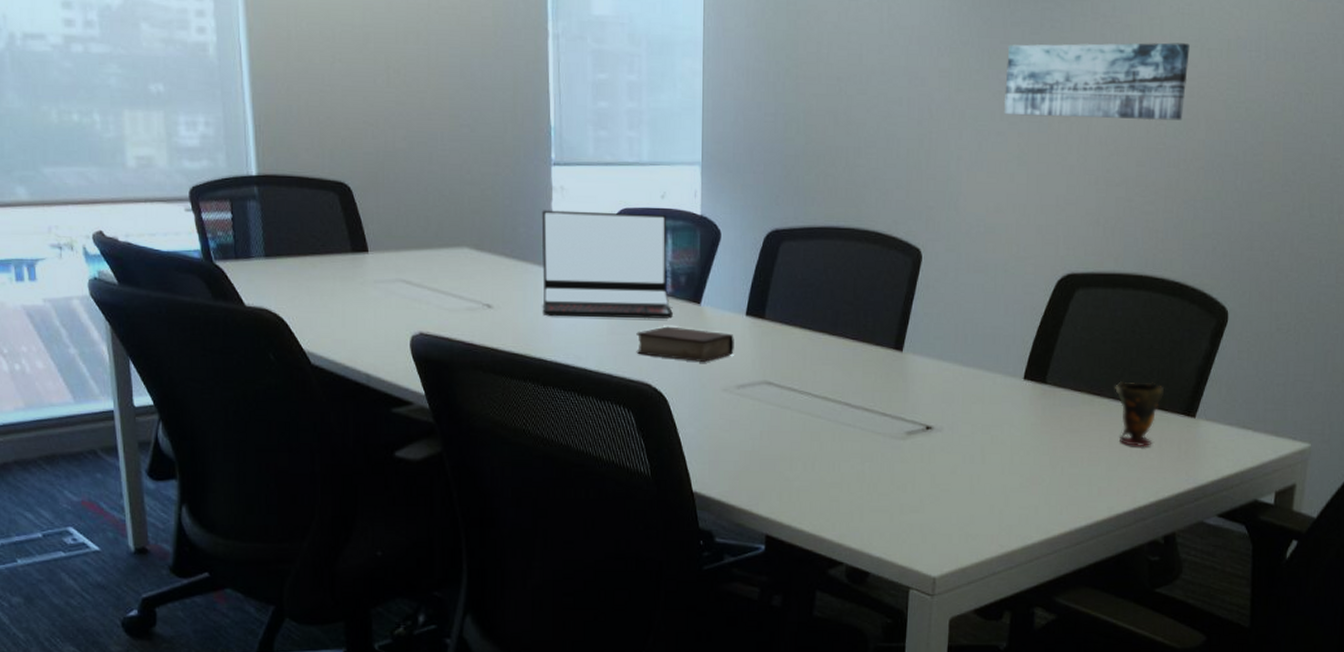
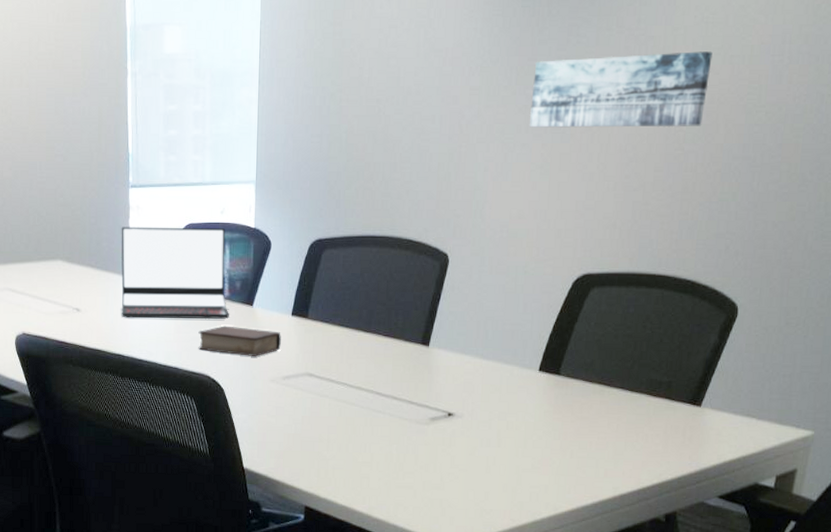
cup: present [1115,381,1165,447] -> none [624,373,672,434]

